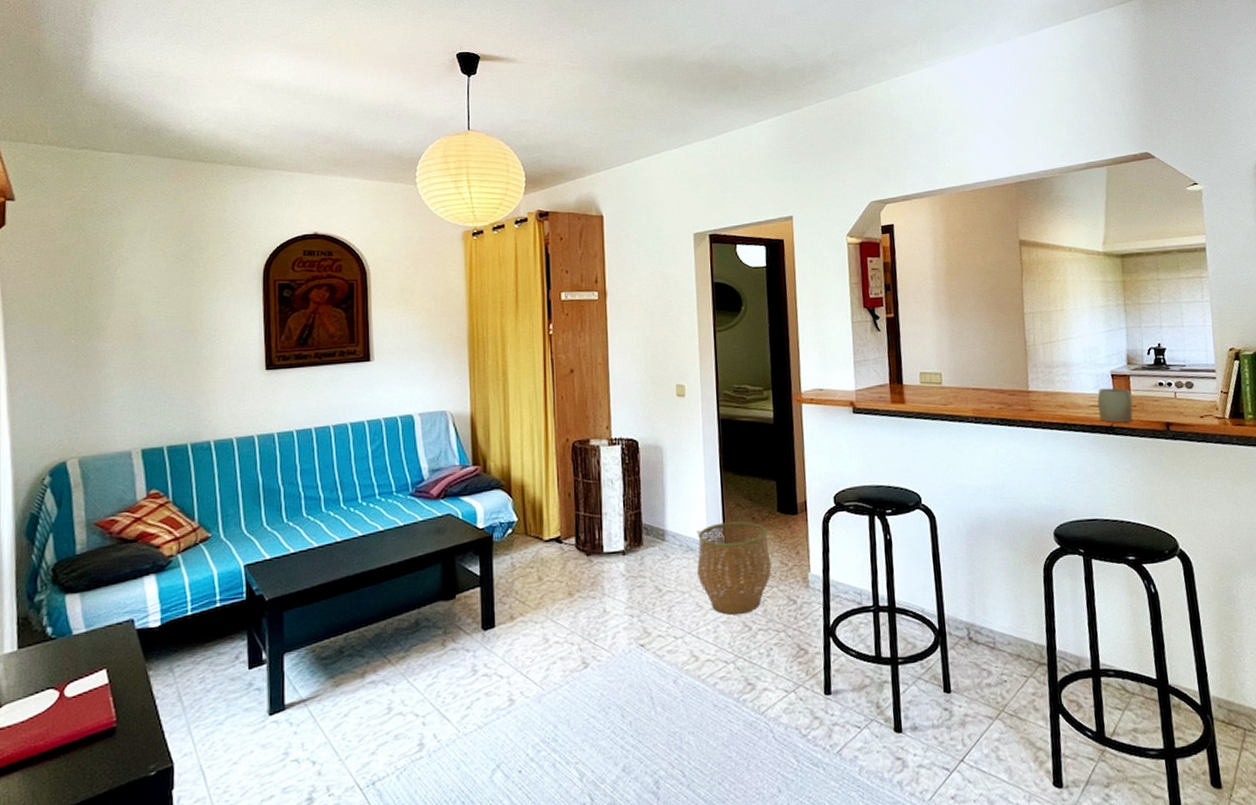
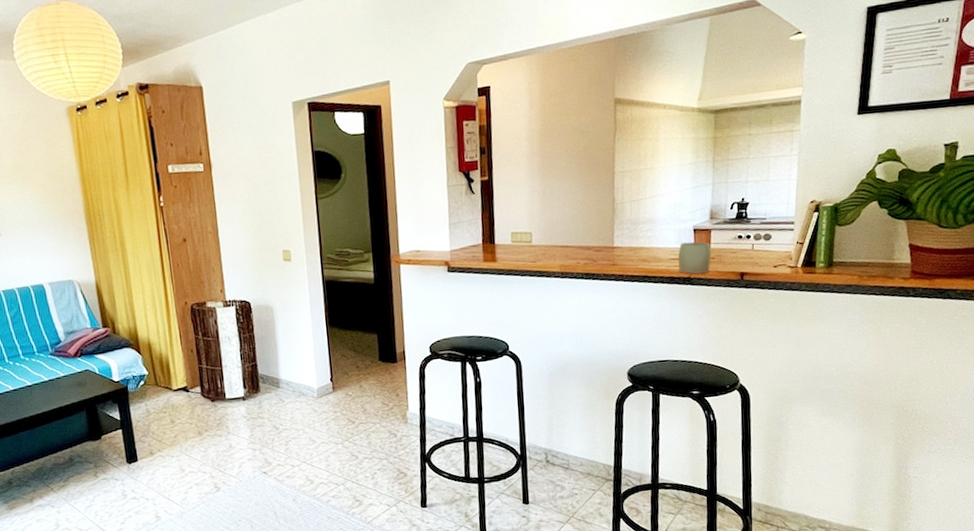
basket: present [696,521,772,615] -> none [307,369,375,447]

